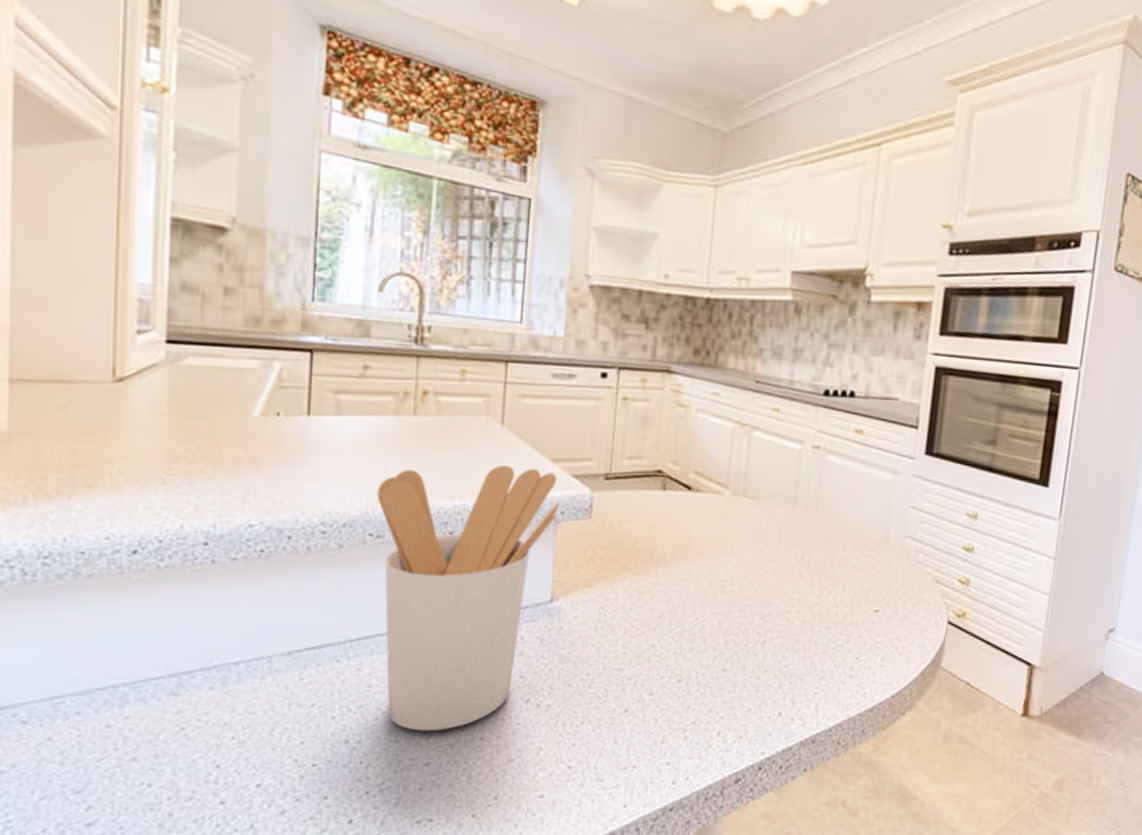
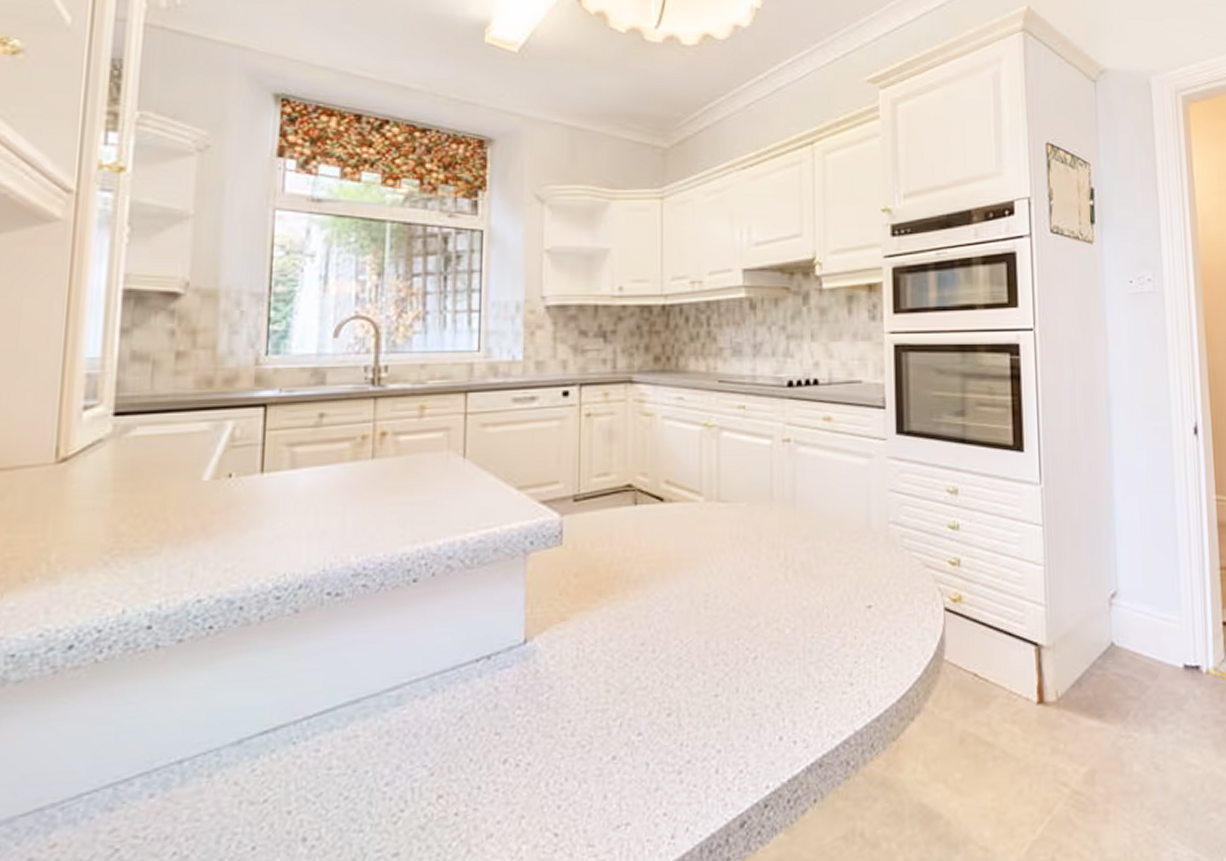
utensil holder: present [377,464,561,732] -> none [335,499,529,815]

